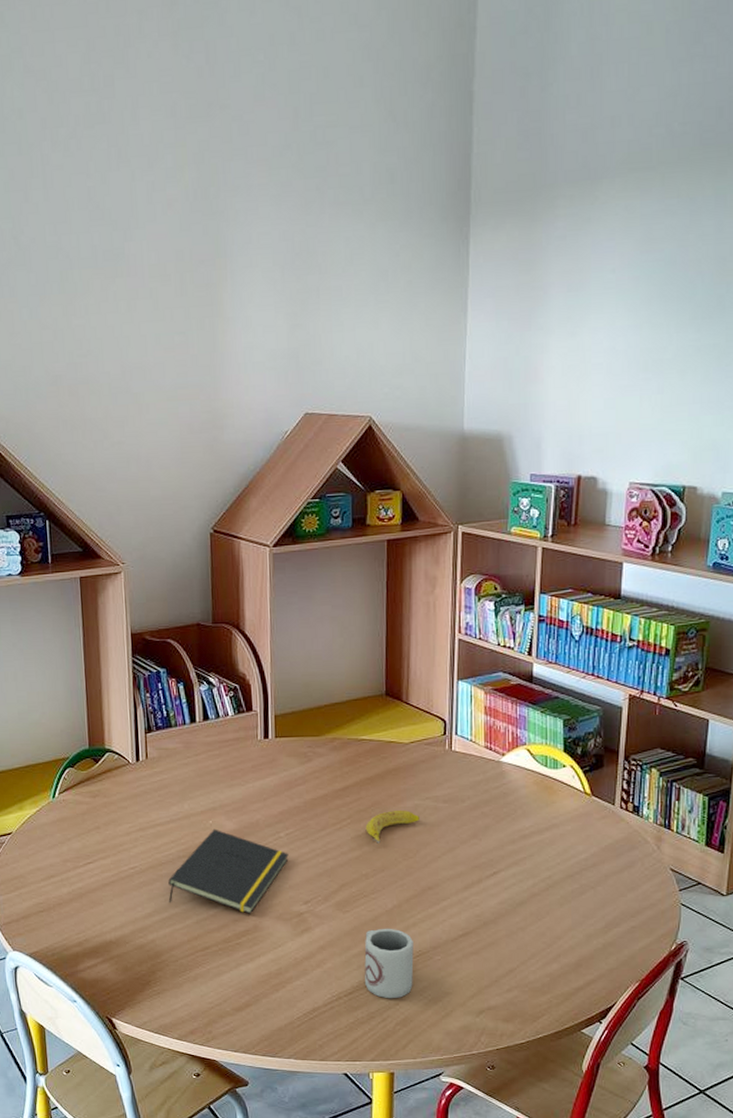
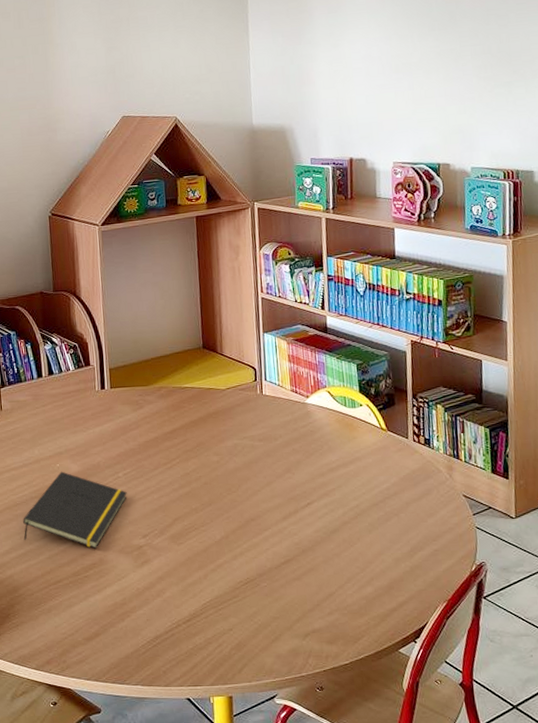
cup: present [364,928,414,999] -> none [198,557,244,625]
banana: present [365,810,419,844] -> none [192,449,239,480]

